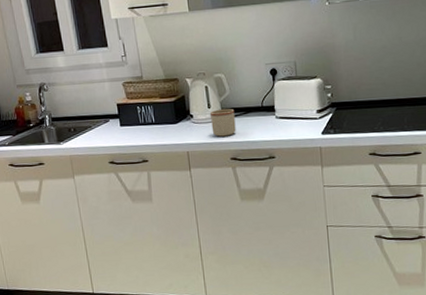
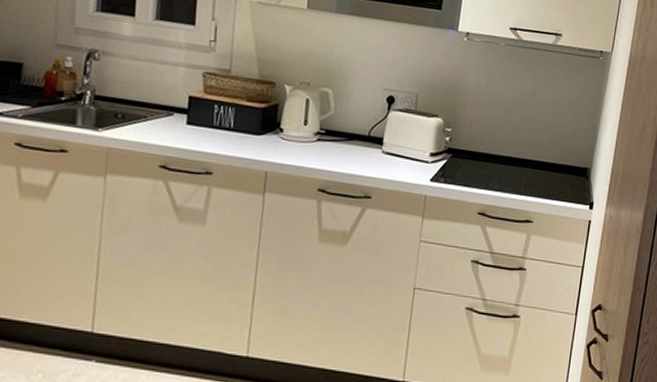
mug: present [209,108,236,137] -> none [302,128,336,163]

